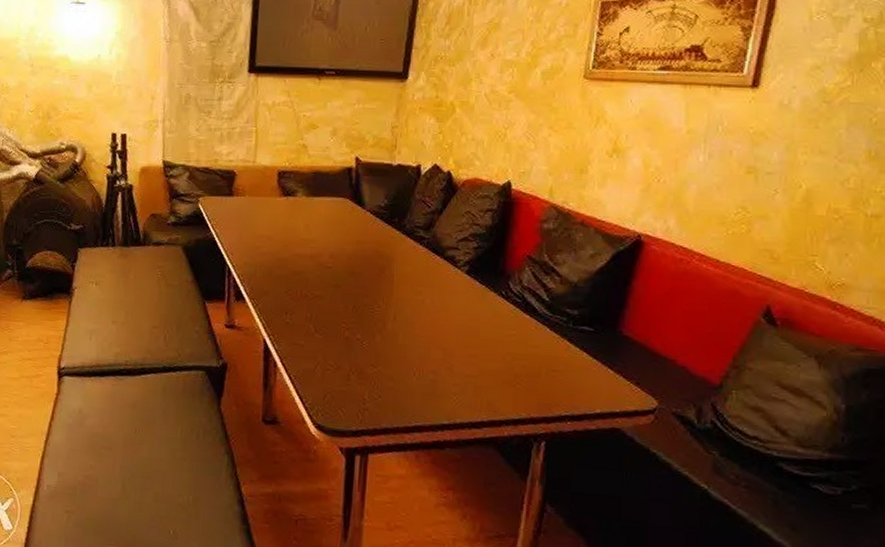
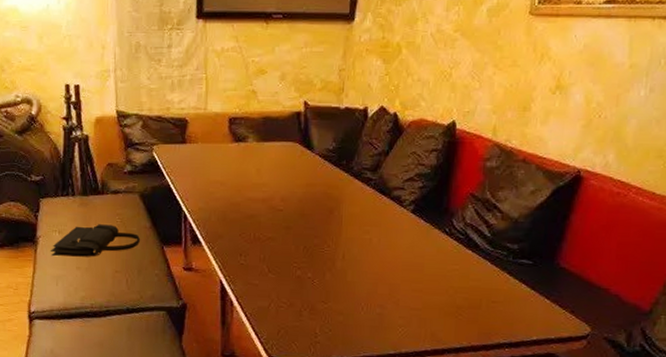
handbag: none [85,276,181,311] -> present [50,224,140,257]

